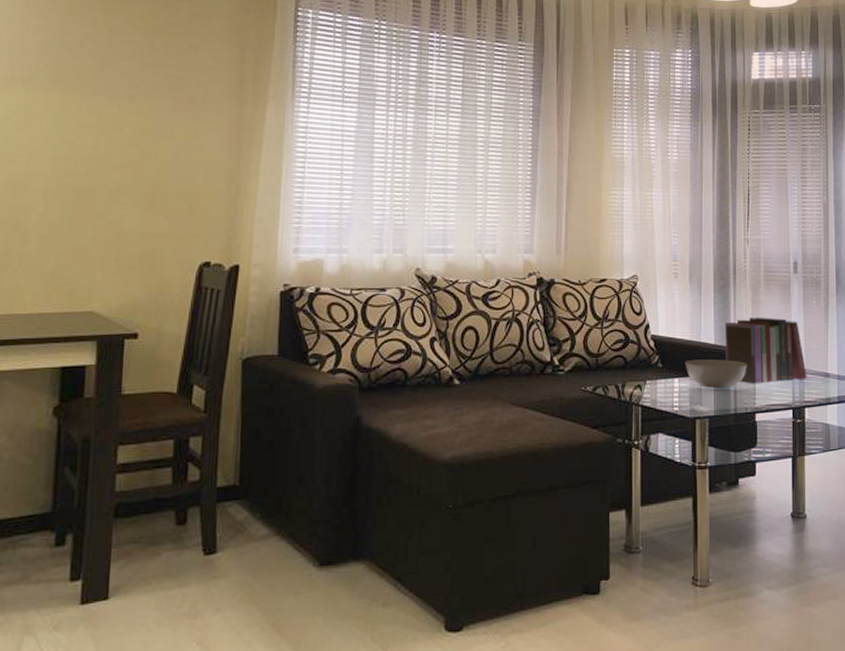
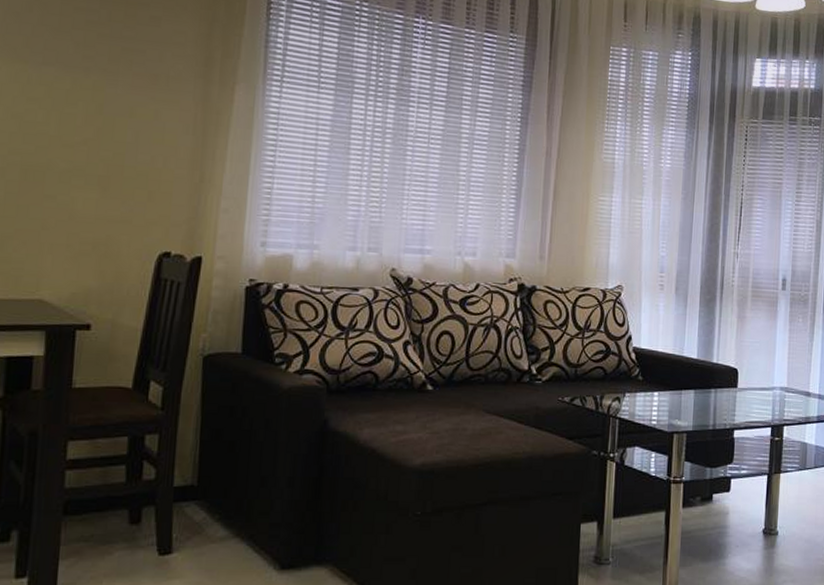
bowl: present [685,359,747,389] -> none [665,373,729,405]
books: present [724,317,807,384] -> none [707,333,788,401]

